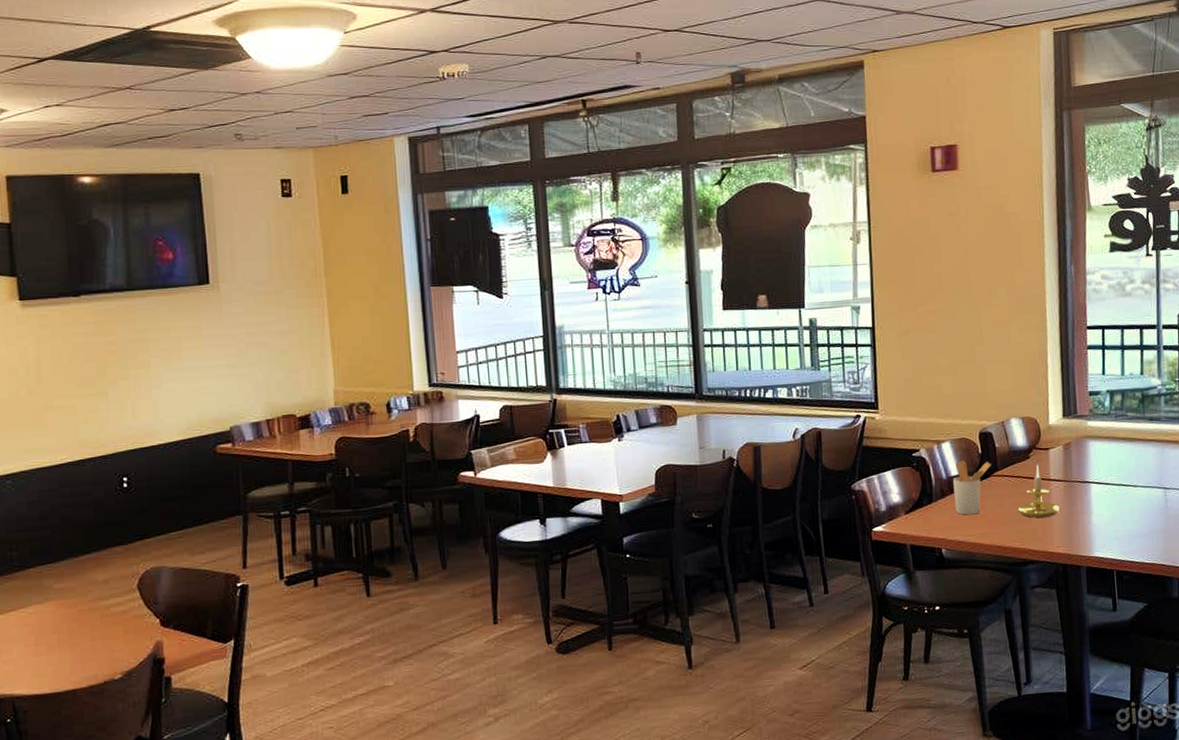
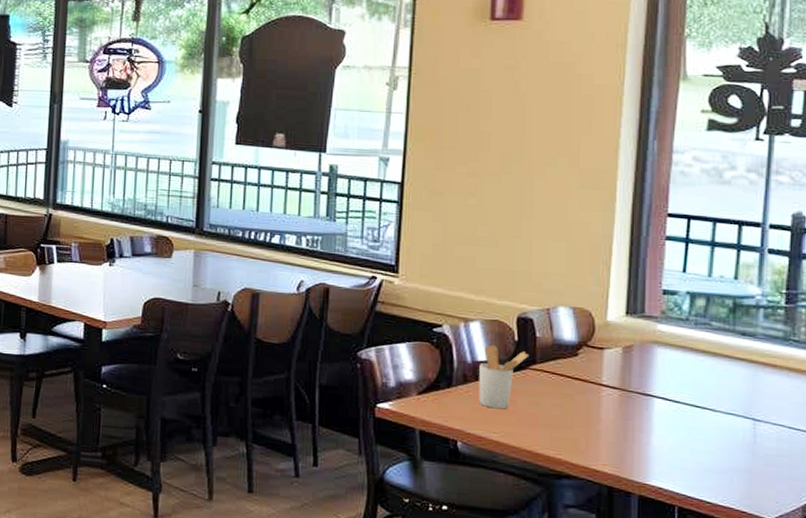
candle holder: present [1018,465,1060,518] -> none [557,365,611,428]

